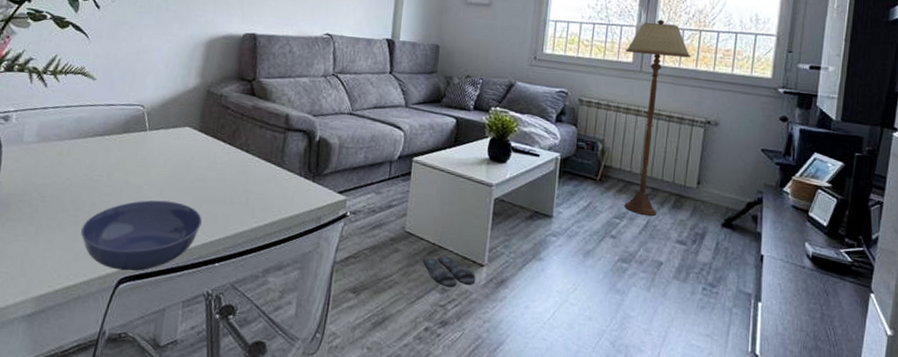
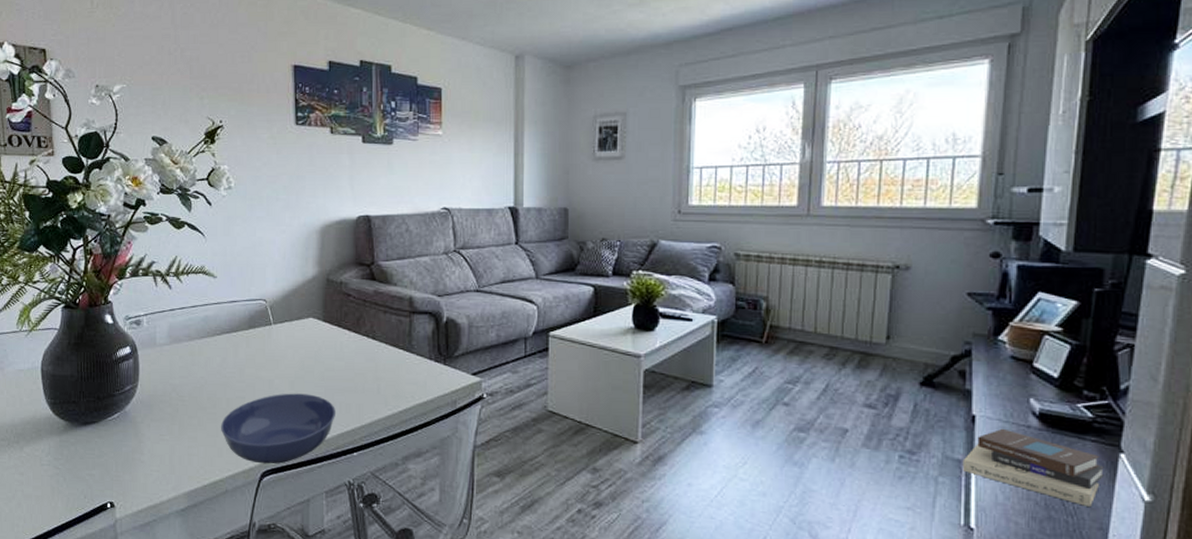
slippers: present [423,256,475,287] -> none [570,434,629,466]
floor lamp: present [624,19,691,216] -> none [788,152,871,379]
books: none [751,267,859,340] -> present [962,428,1104,508]

